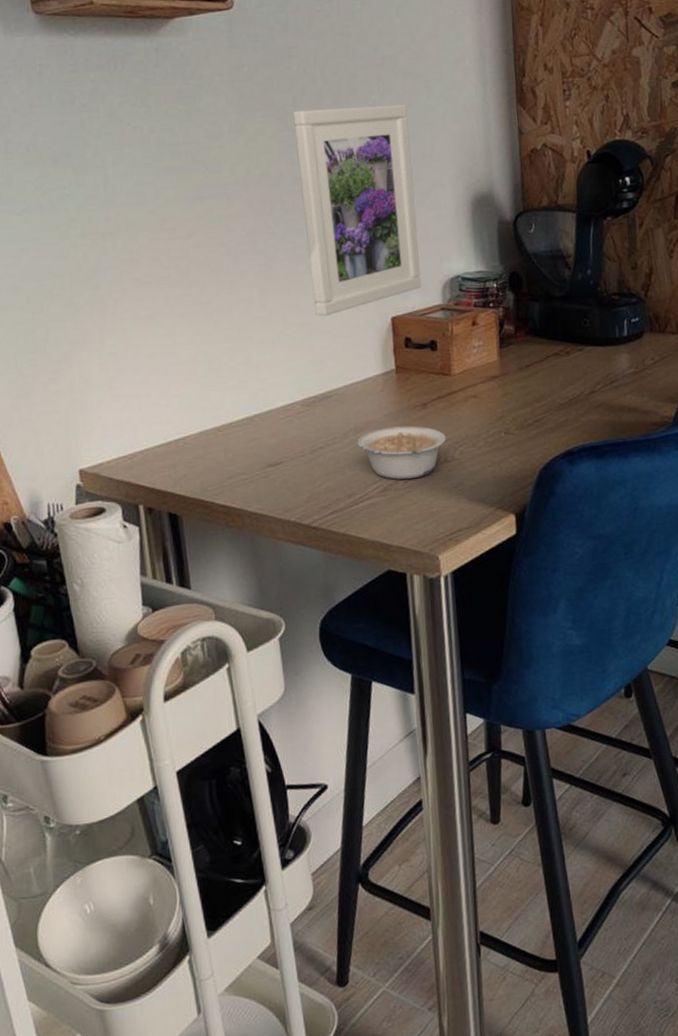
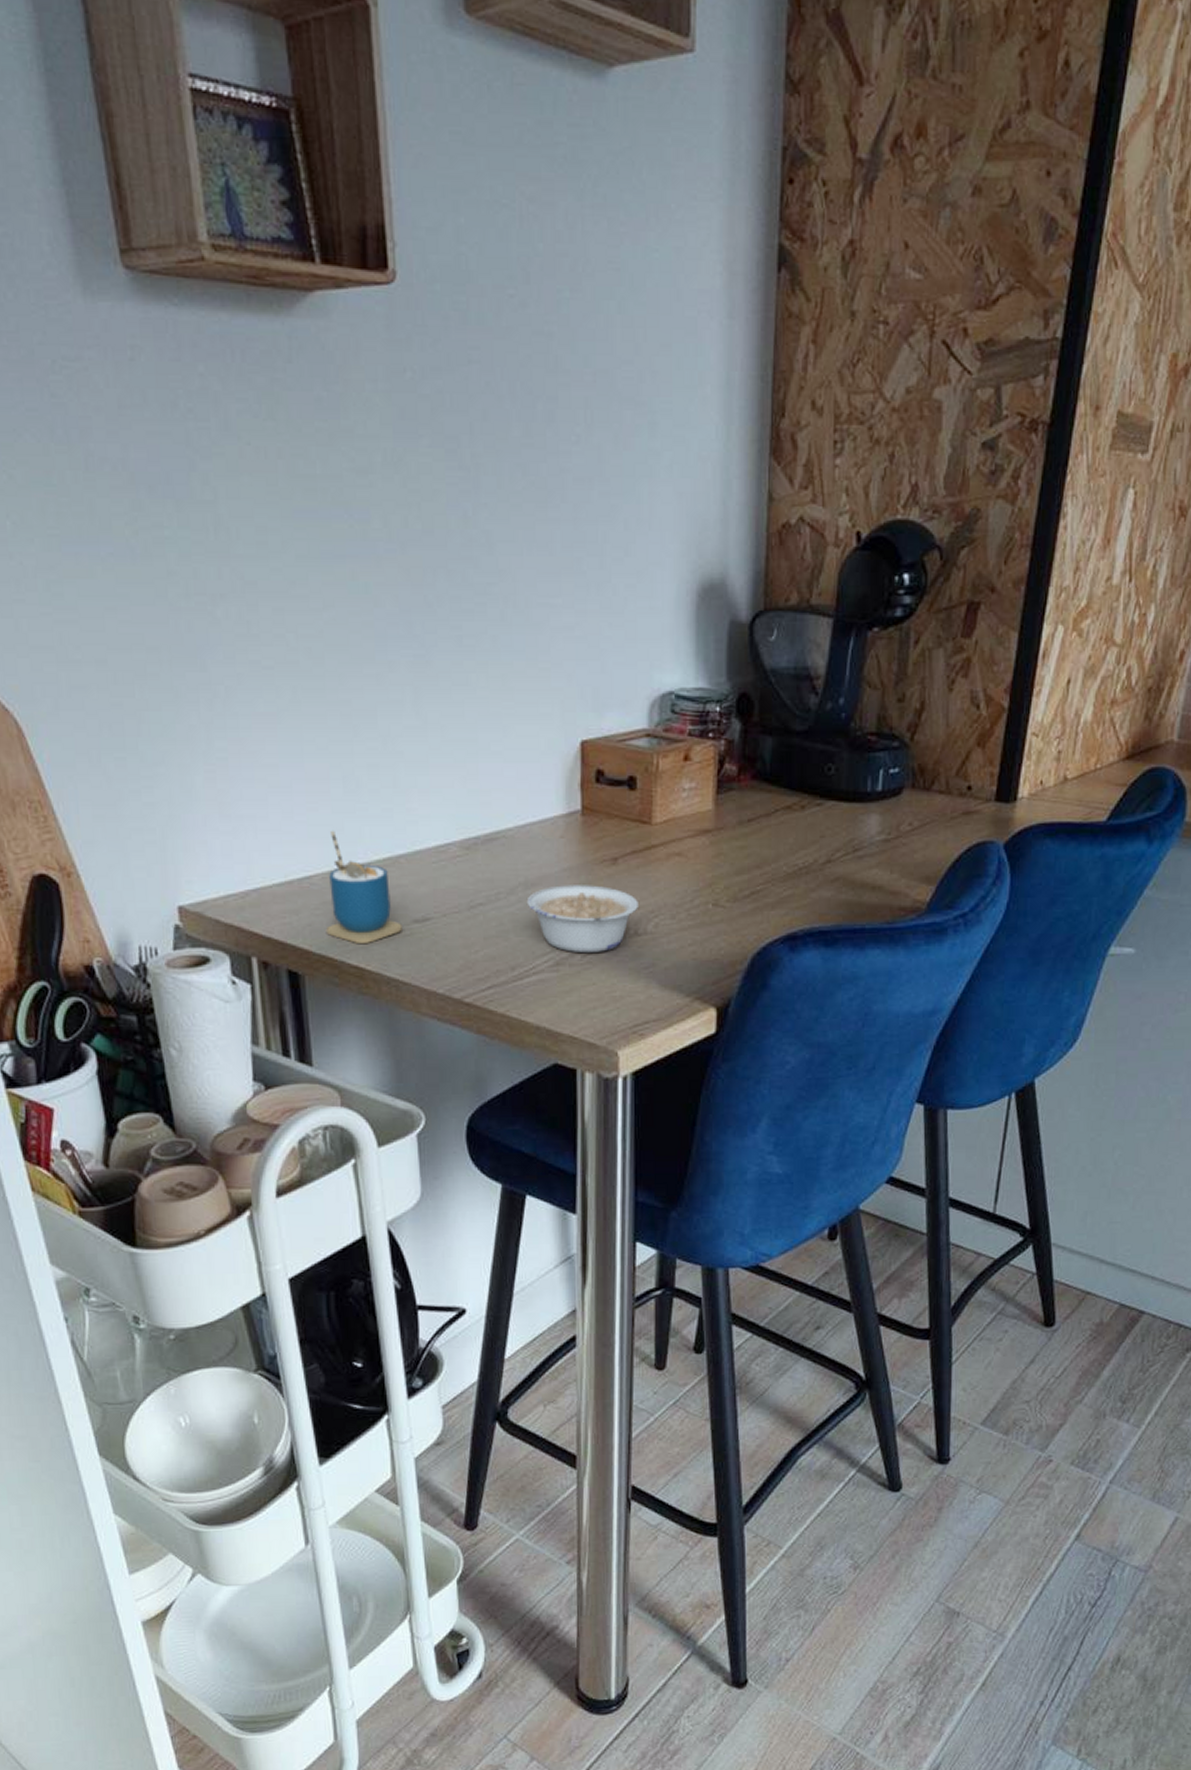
cup: none [198,400,259,488] -> present [325,830,402,945]
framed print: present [293,104,421,316] -> none [468,442,623,731]

